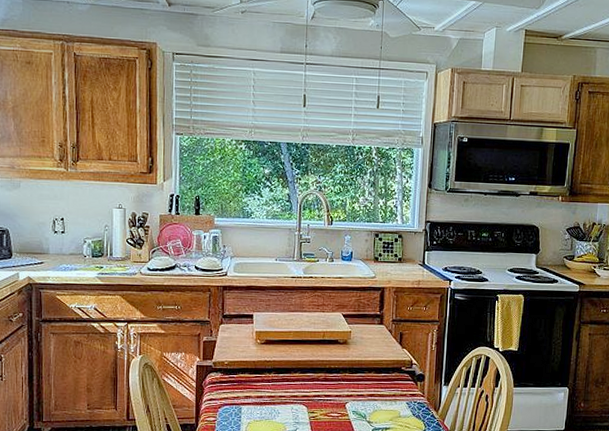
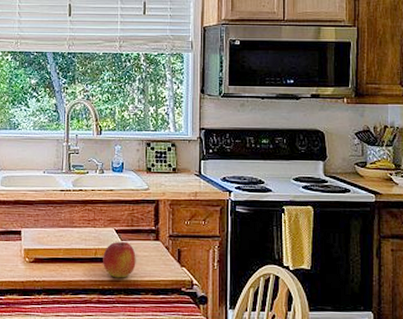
apple: none [330,325,361,358] -> present [103,242,136,278]

